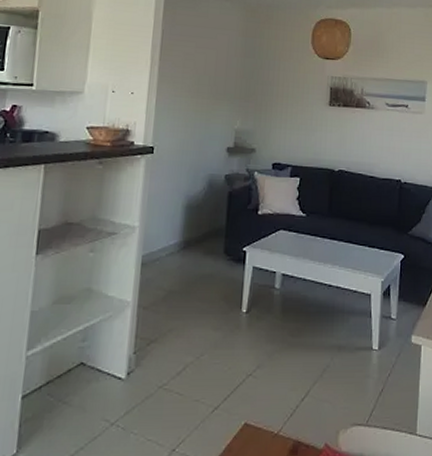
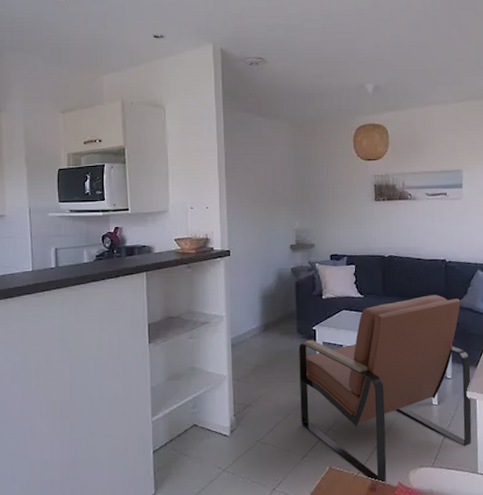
armchair: none [216,219,418,446] -> present [299,295,472,484]

